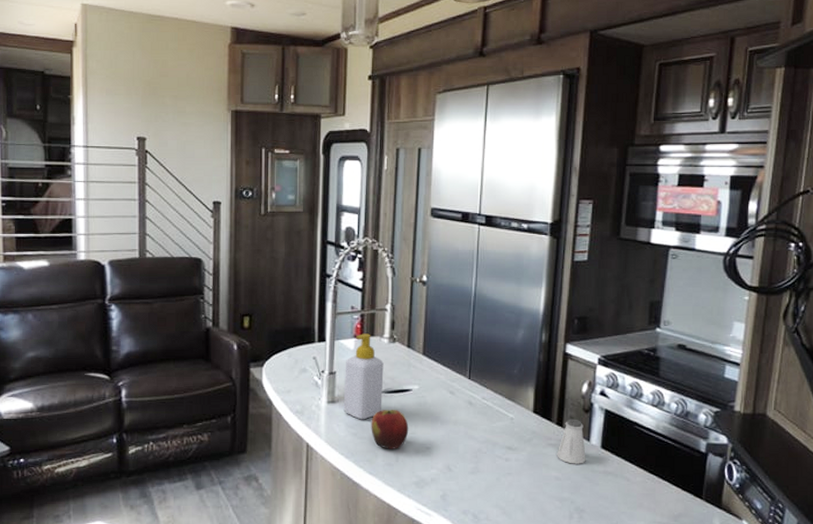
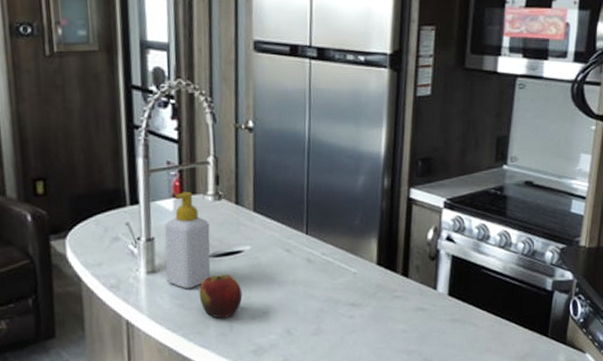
saltshaker: present [557,419,586,464] -> none [403,267,433,315]

